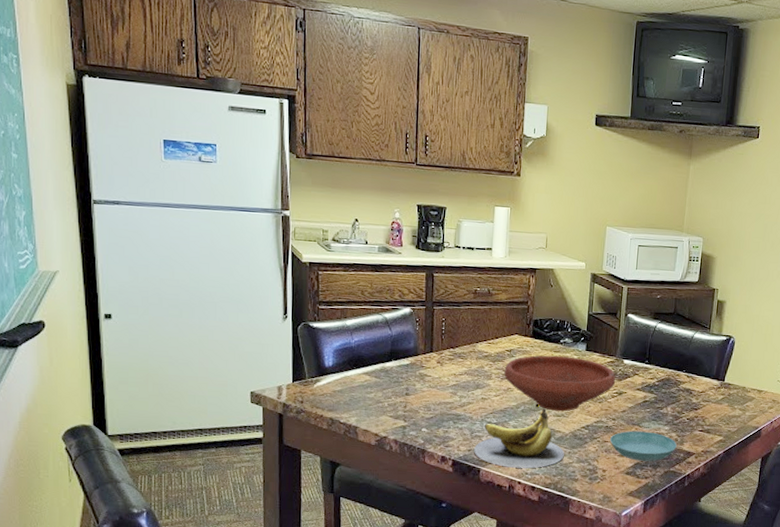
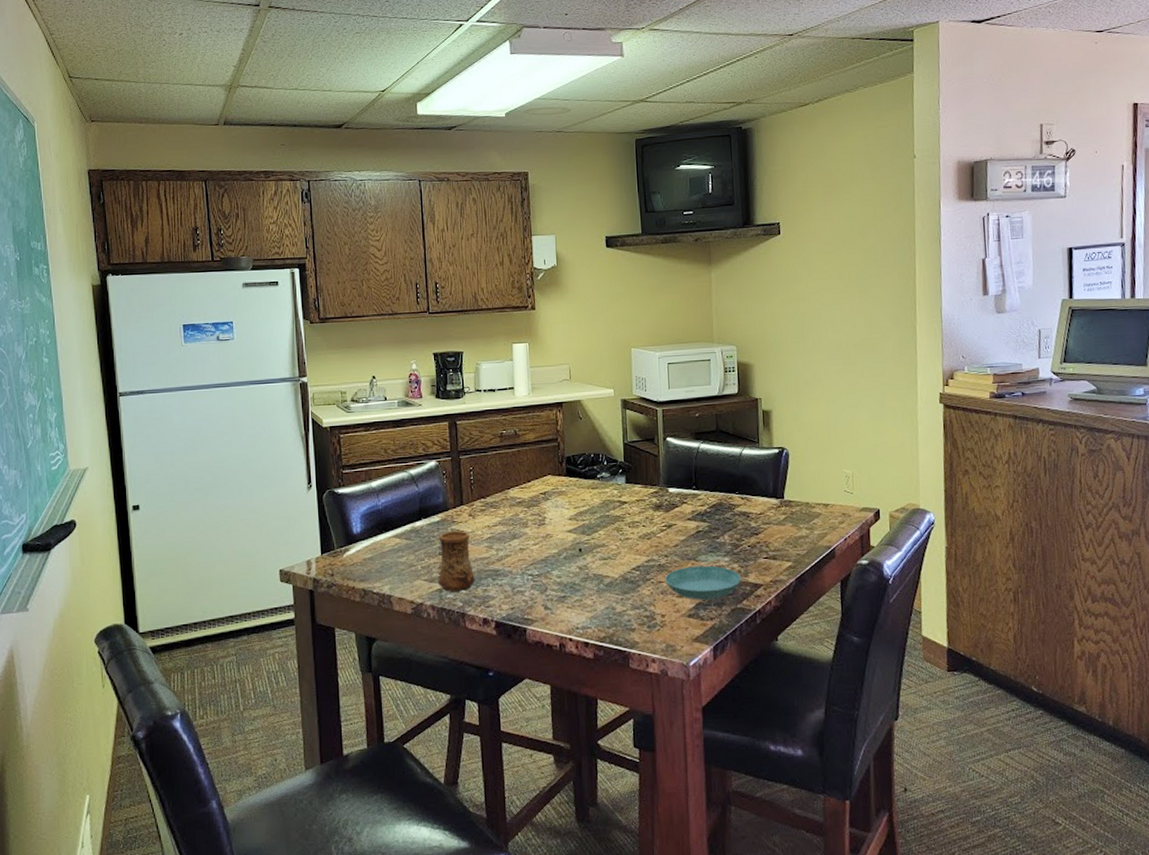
cup: none [402,375,438,430] -> present [438,531,475,592]
banana: present [474,408,564,469] -> none [517,552,616,623]
bowl: present [504,355,616,412] -> none [540,492,663,554]

